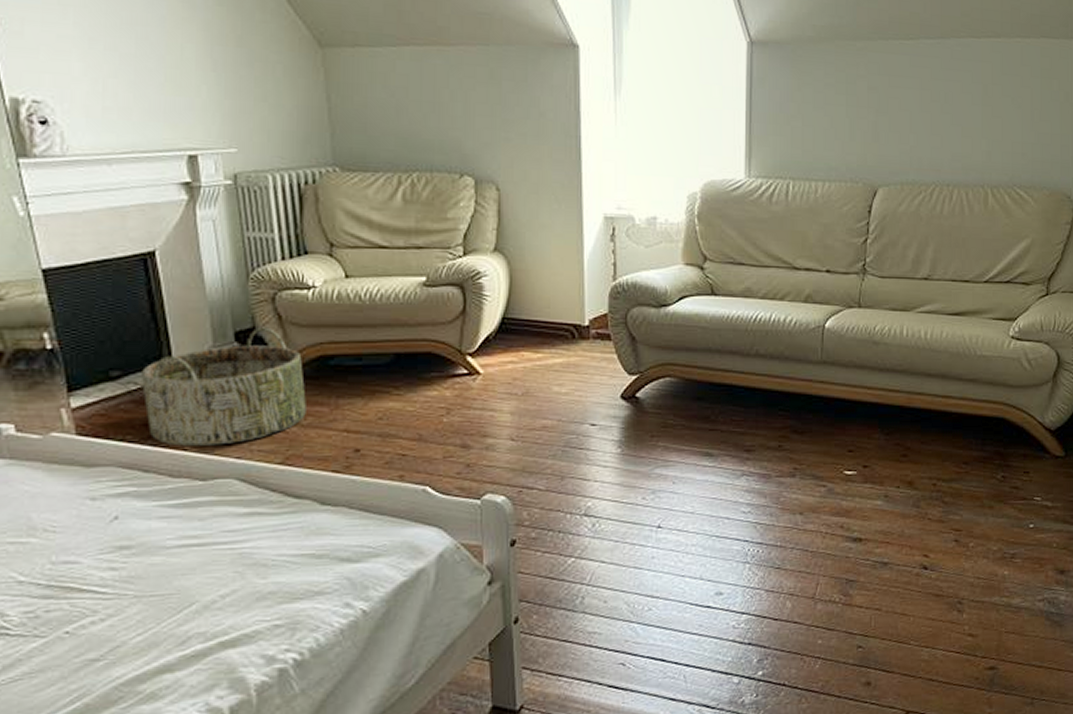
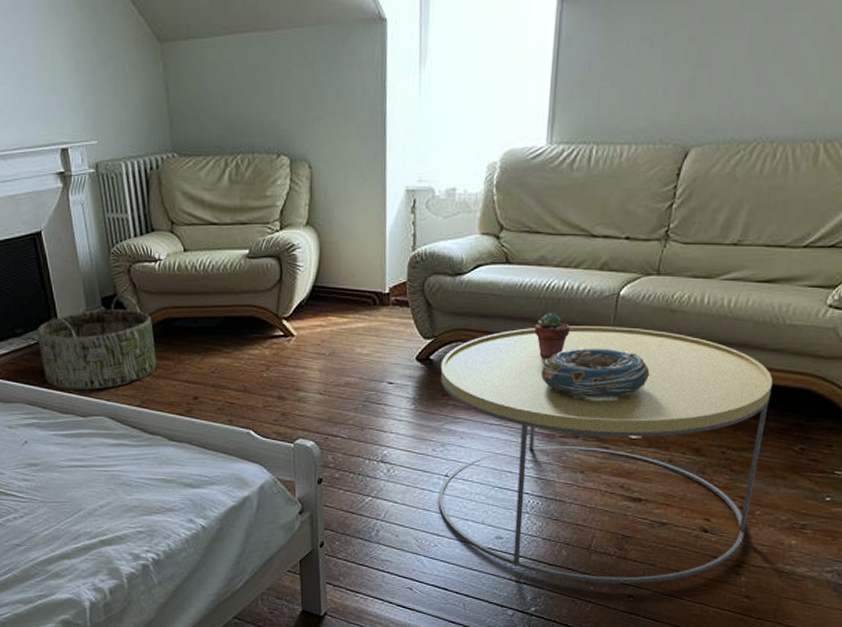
coffee table: none [647,359,971,635] -> present [438,326,773,584]
potted succulent: none [744,345,780,393] -> present [534,312,571,358]
decorative bowl: none [753,381,861,436] -> present [540,347,651,400]

